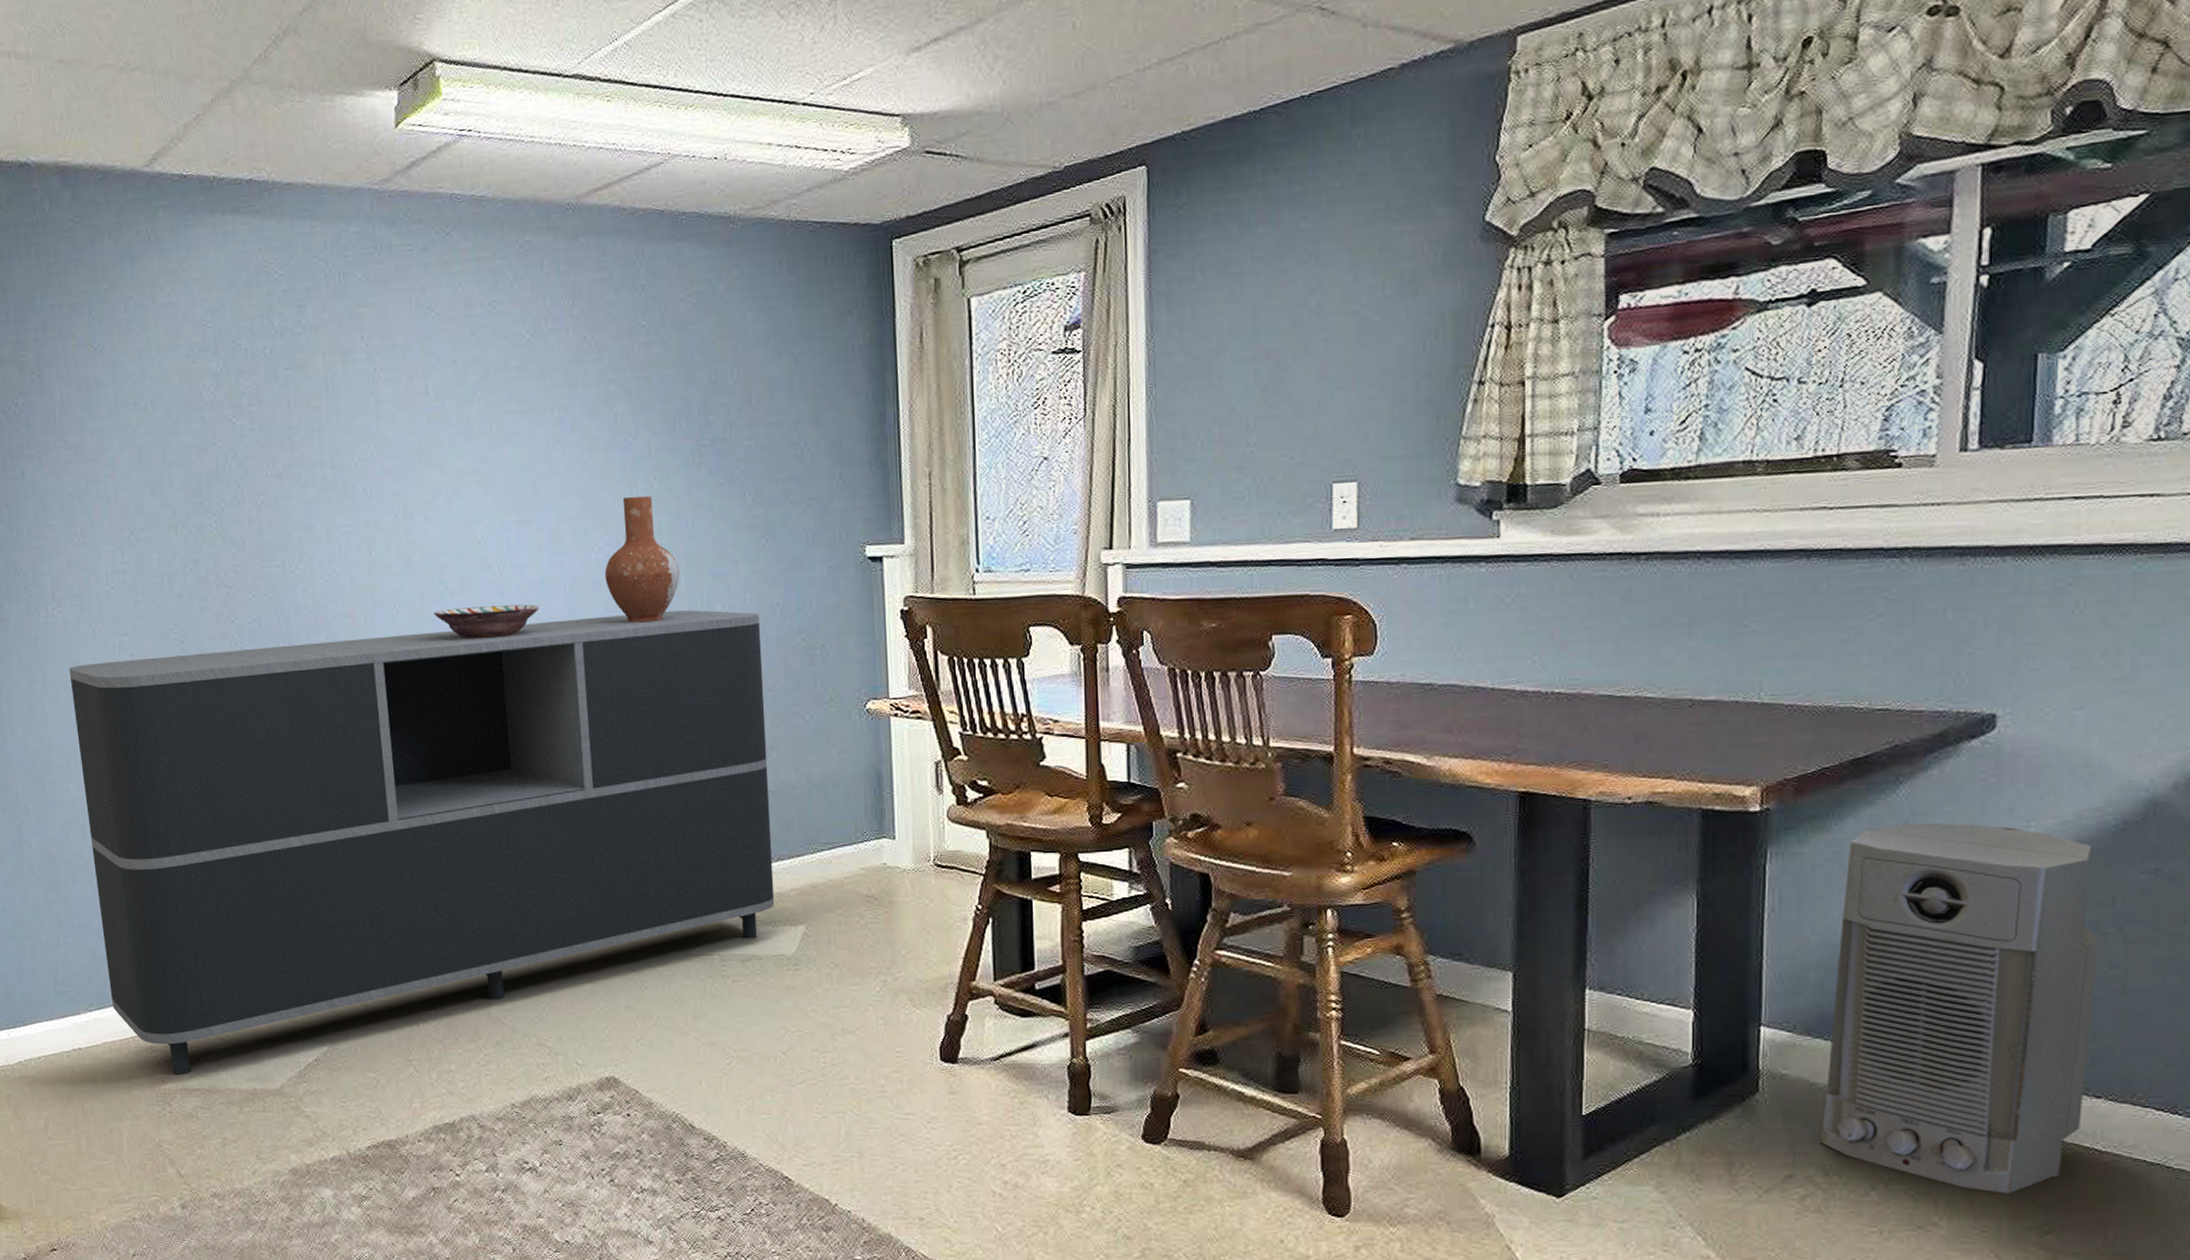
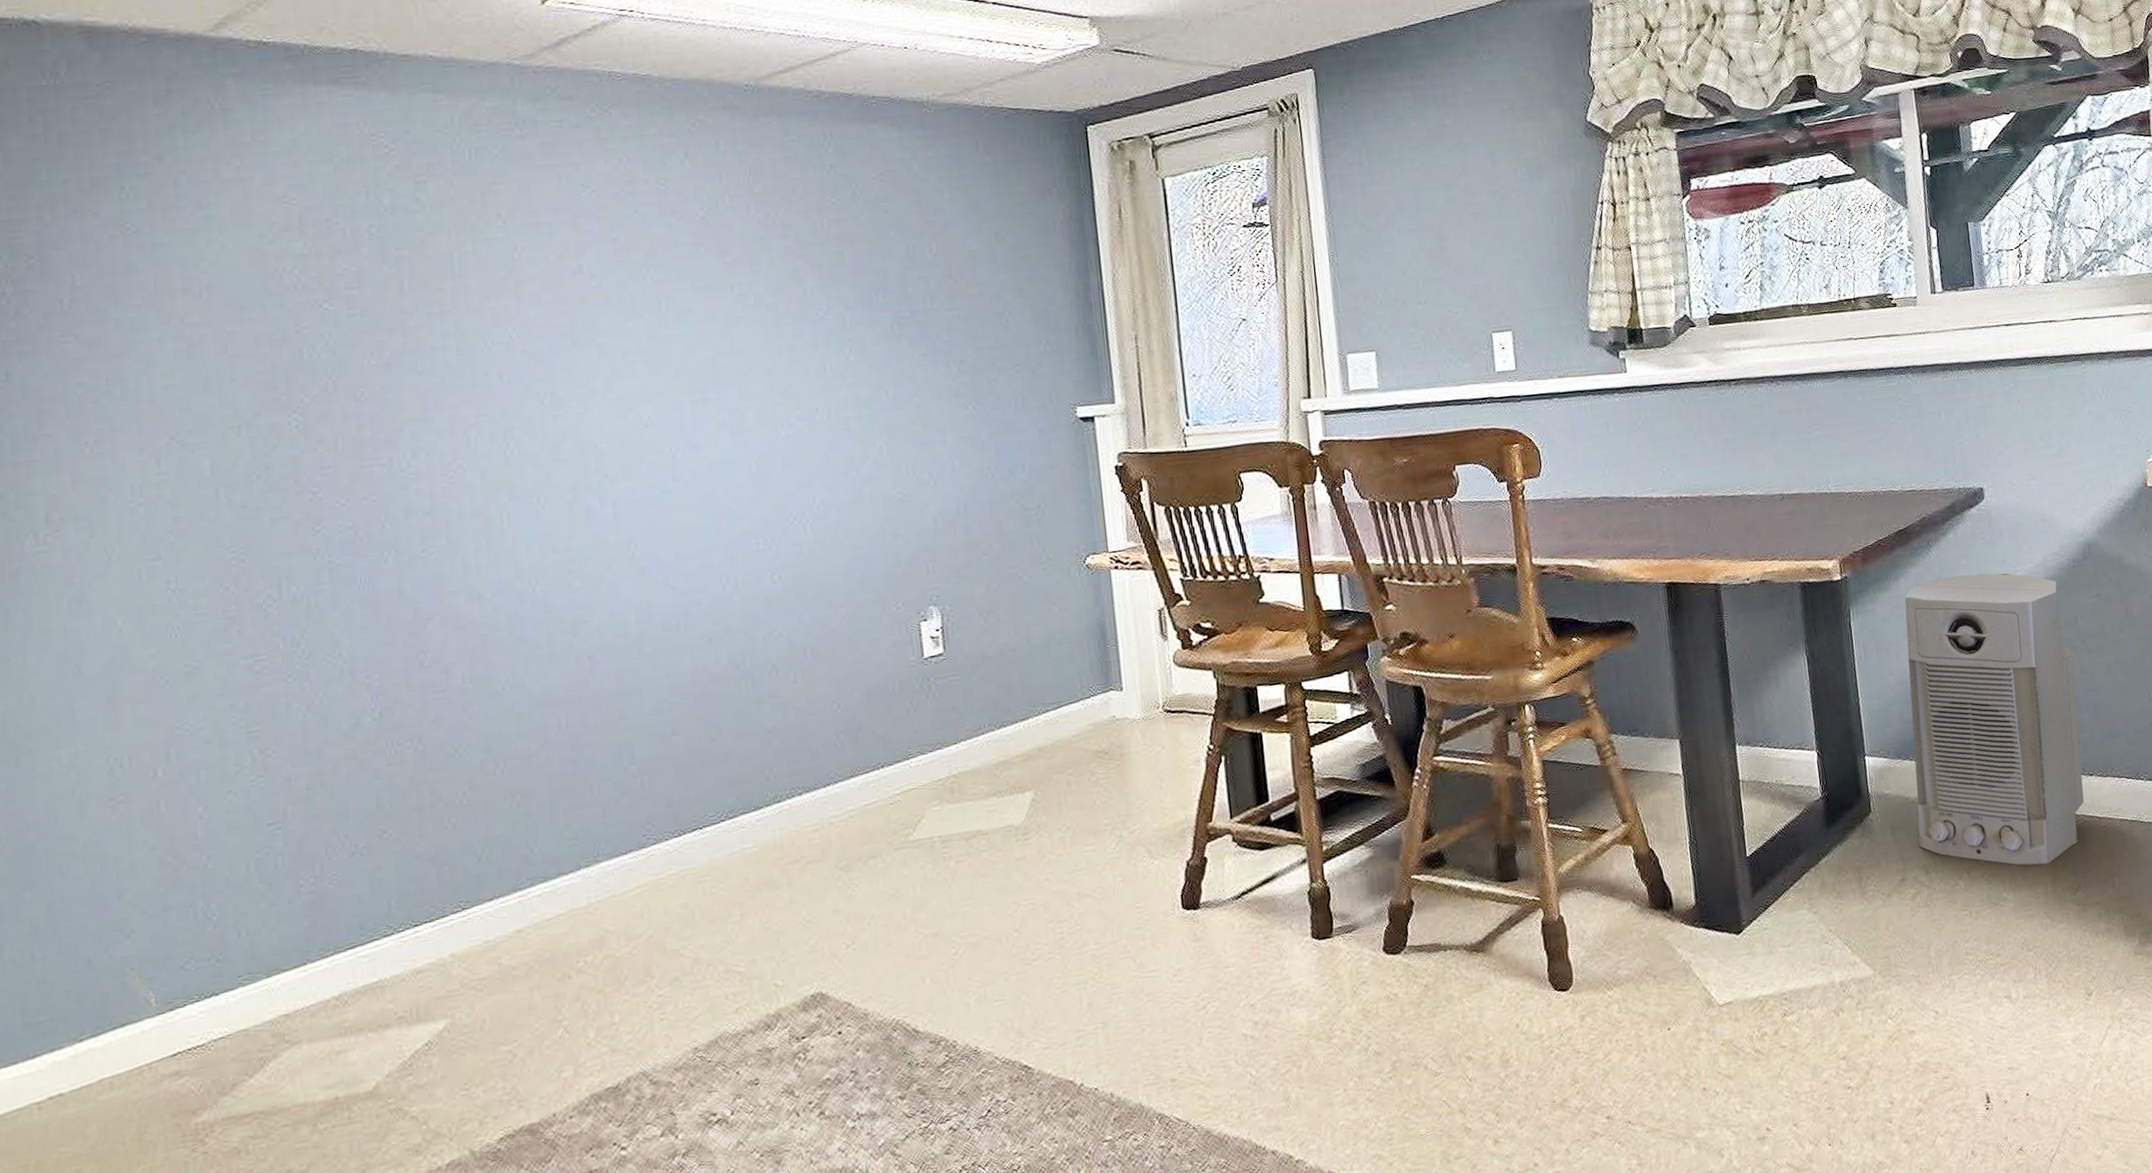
sideboard: present [69,610,775,1076] -> none [68,478,999,1103]
decorative bowl: present [434,604,540,638] -> none [589,487,720,529]
vase: present [604,496,680,623] -> none [796,369,882,499]

